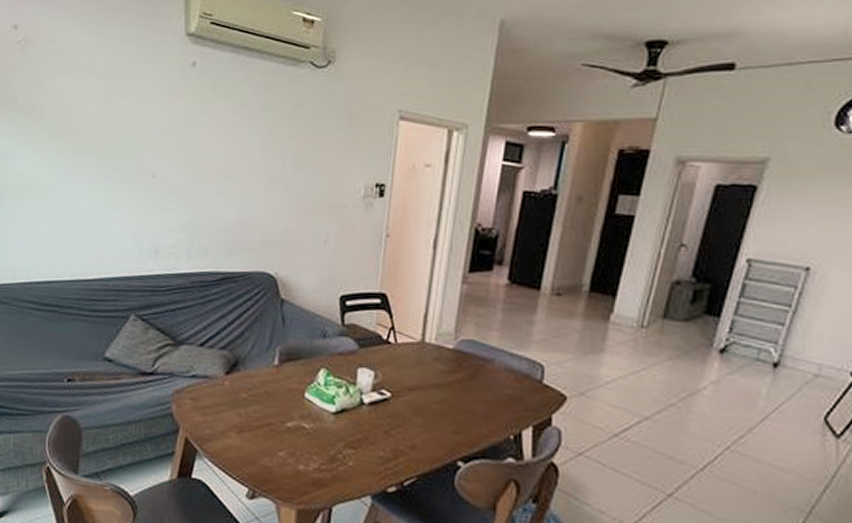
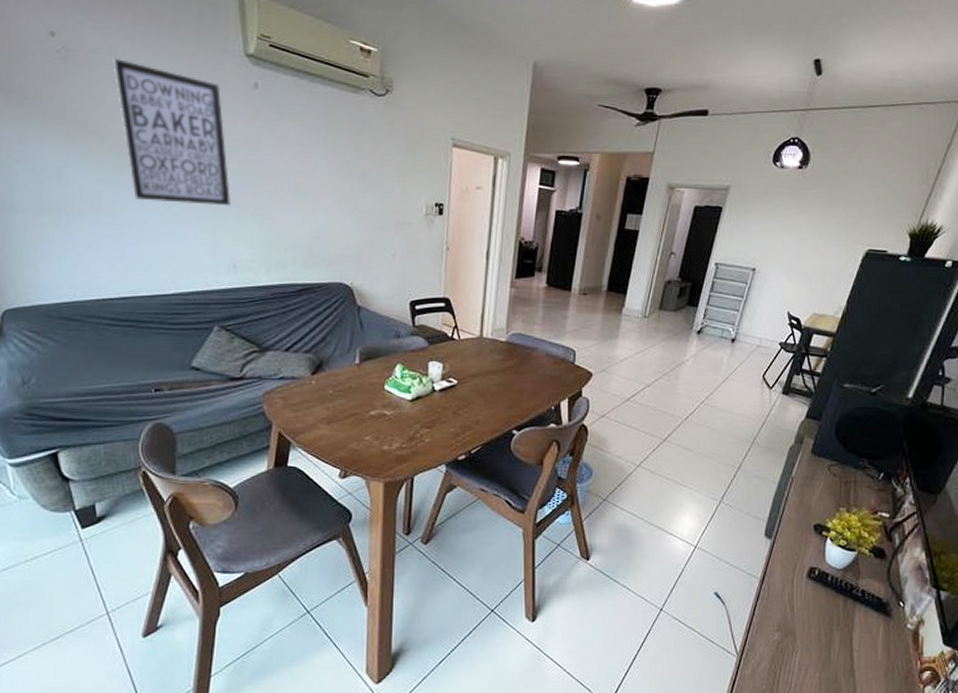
wall art: none [63,46,160,189] -> present [113,59,232,206]

